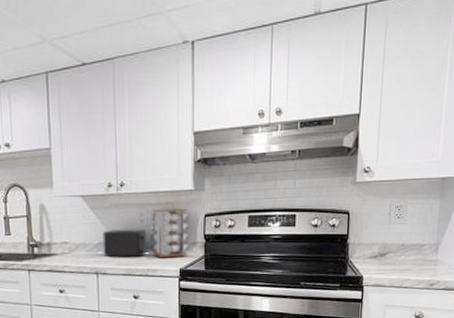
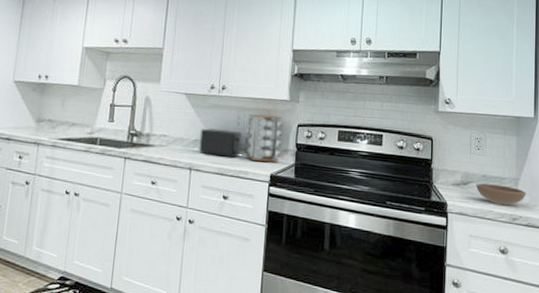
bowl: none [393,252,447,272] -> present [475,183,527,206]

